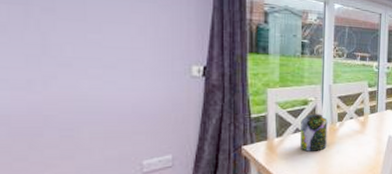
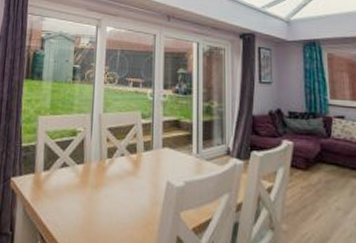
jar: present [300,114,328,152] -> none [66,146,96,192]

